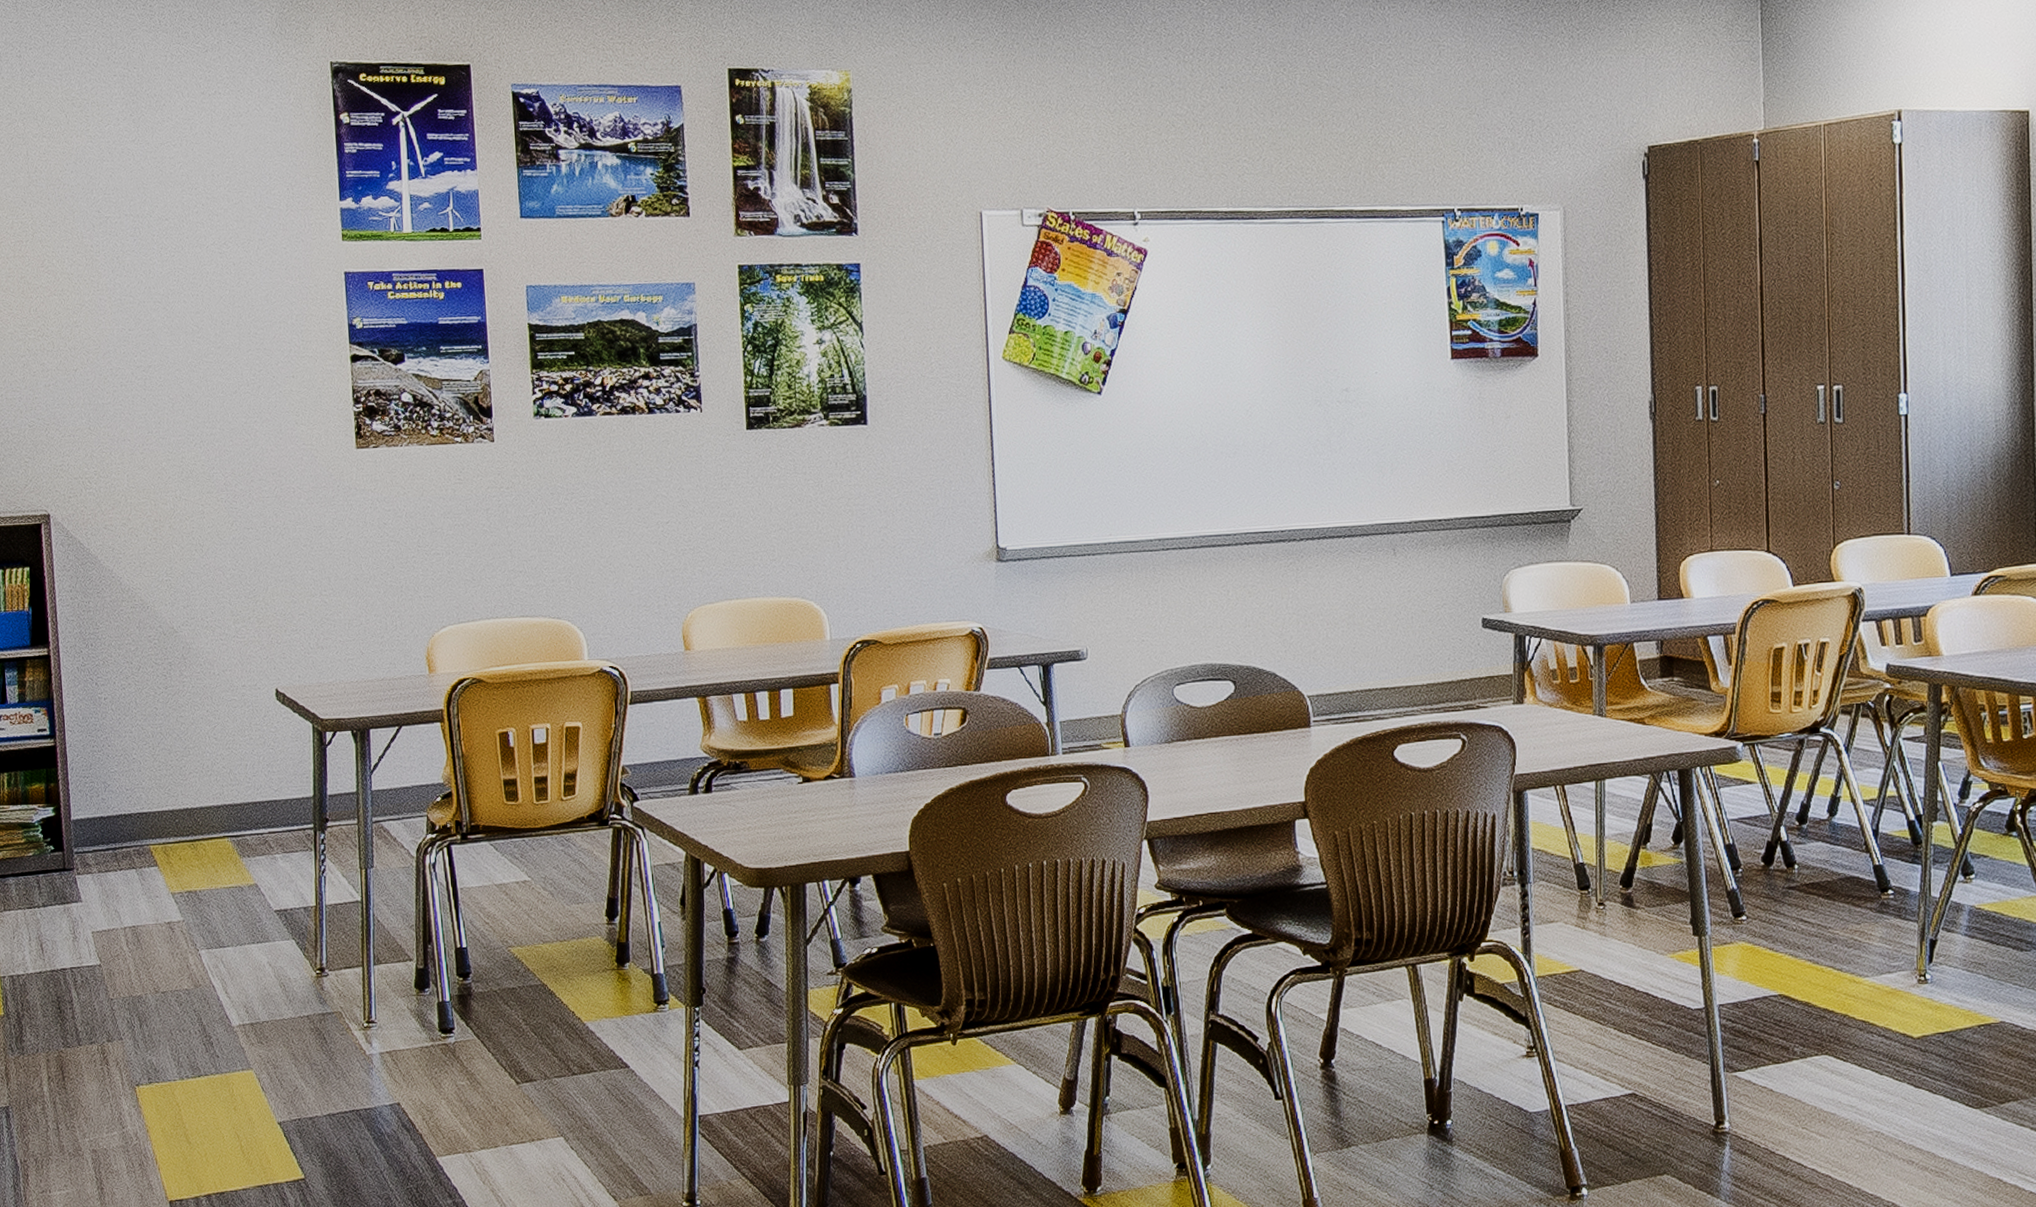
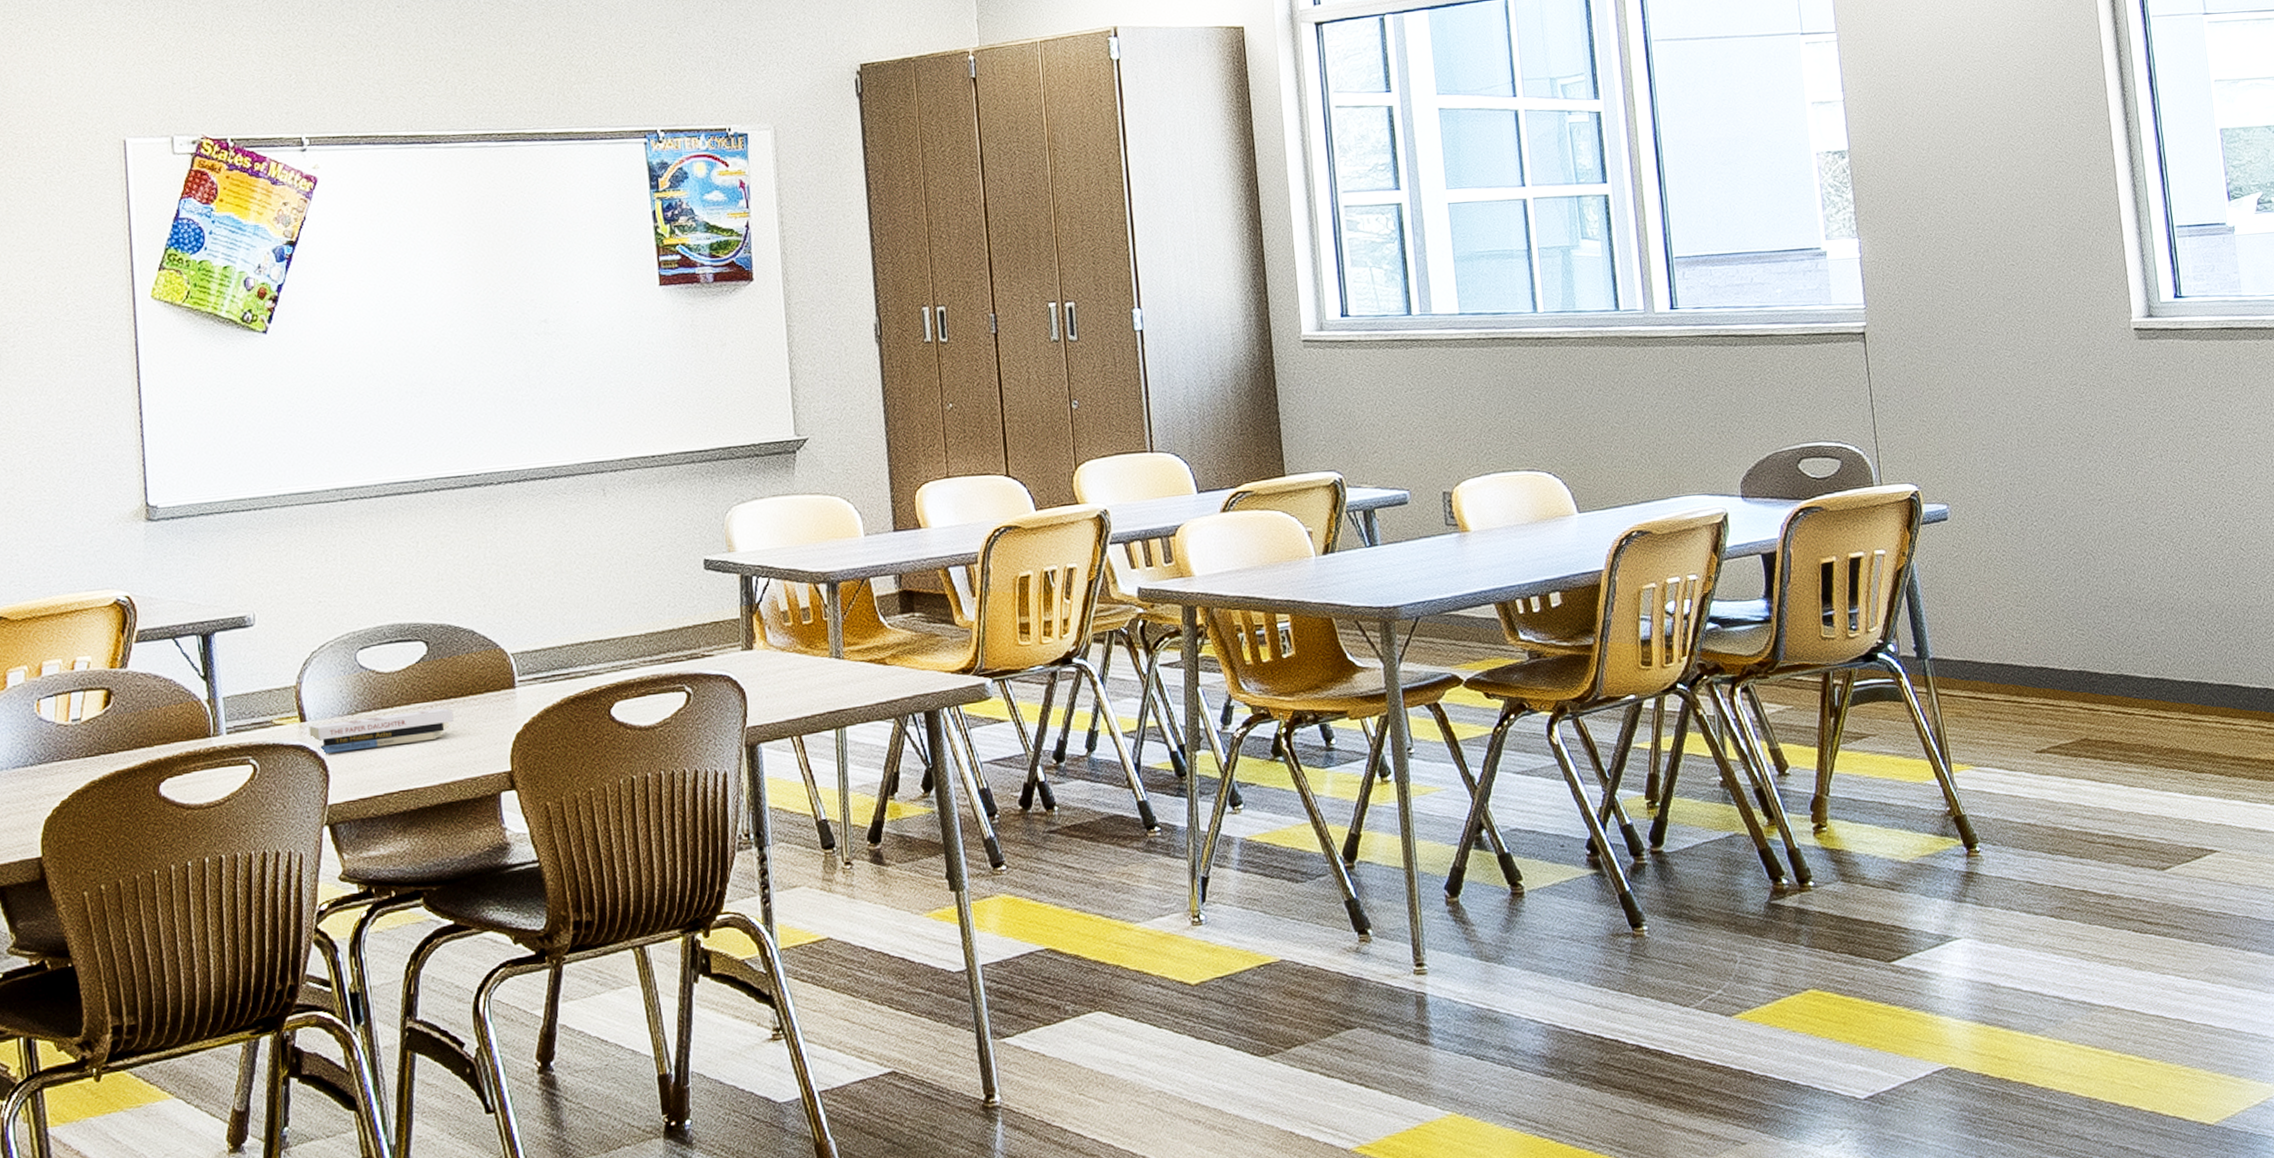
books: none [1132,741,1256,776] -> present [309,708,454,754]

